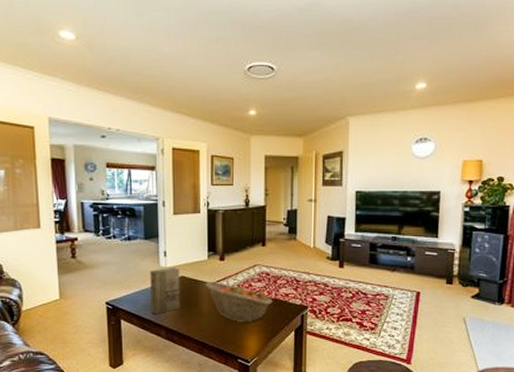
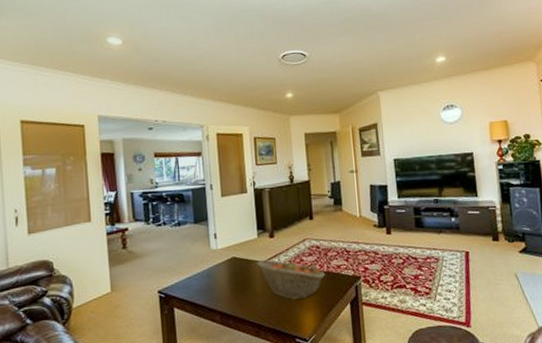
book: present [150,267,181,315] -> none [201,248,234,299]

